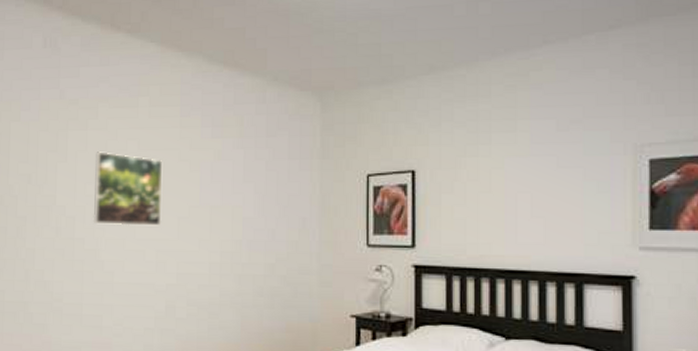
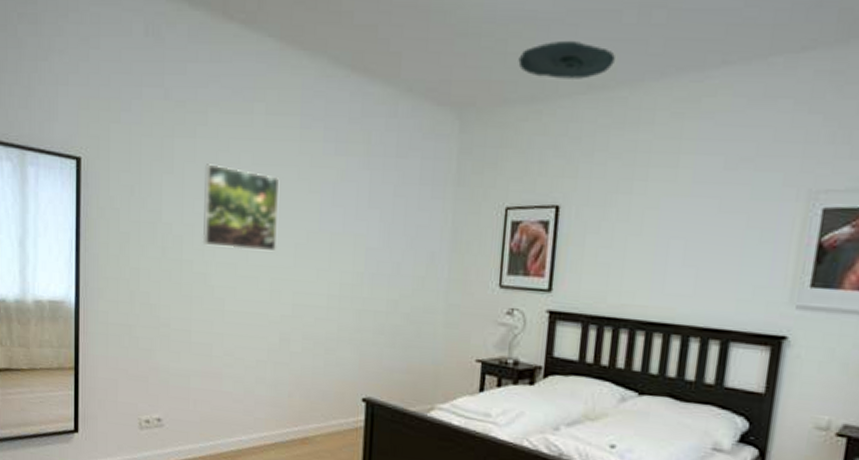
ceiling light: none [368,31,451,63] -> present [518,40,615,79]

